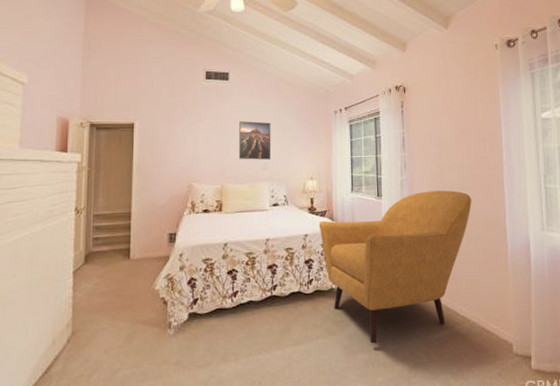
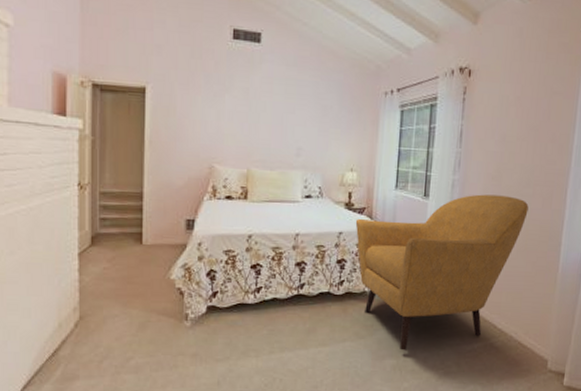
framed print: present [238,121,272,160] -> none [268,95,309,144]

